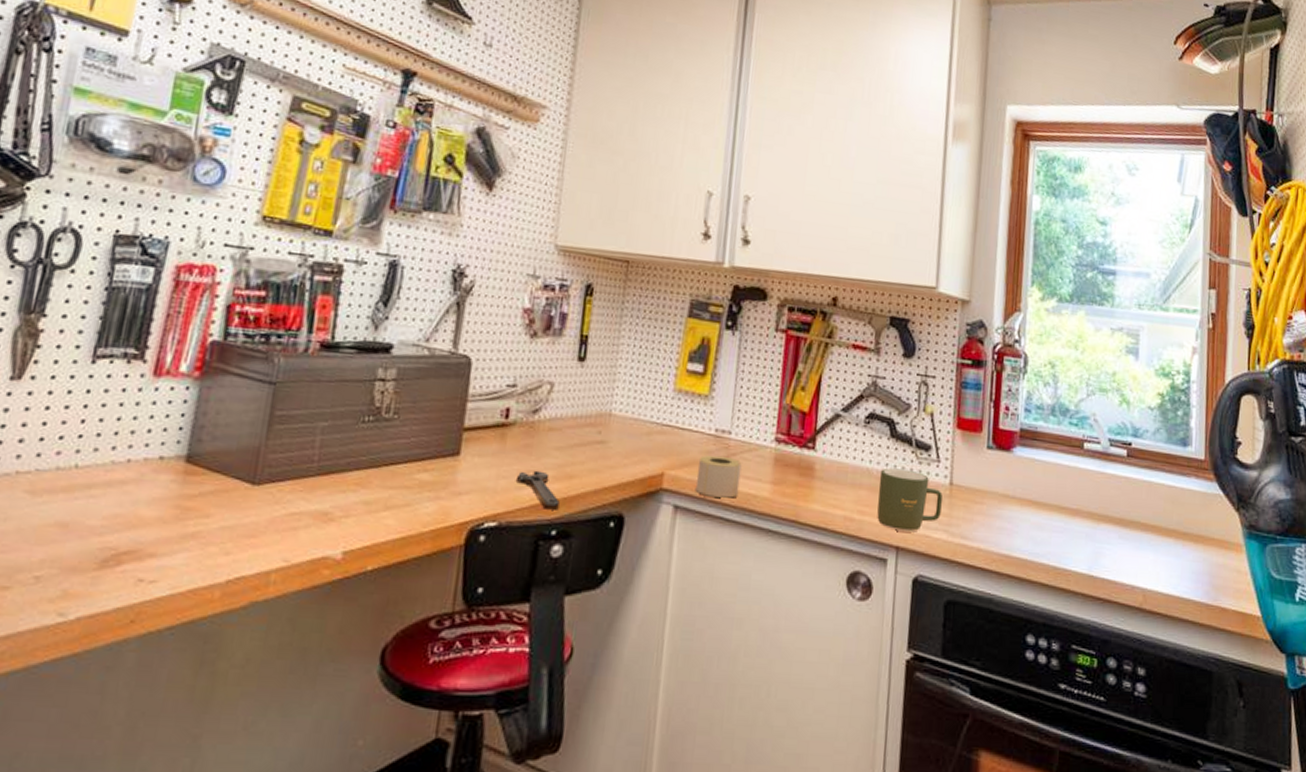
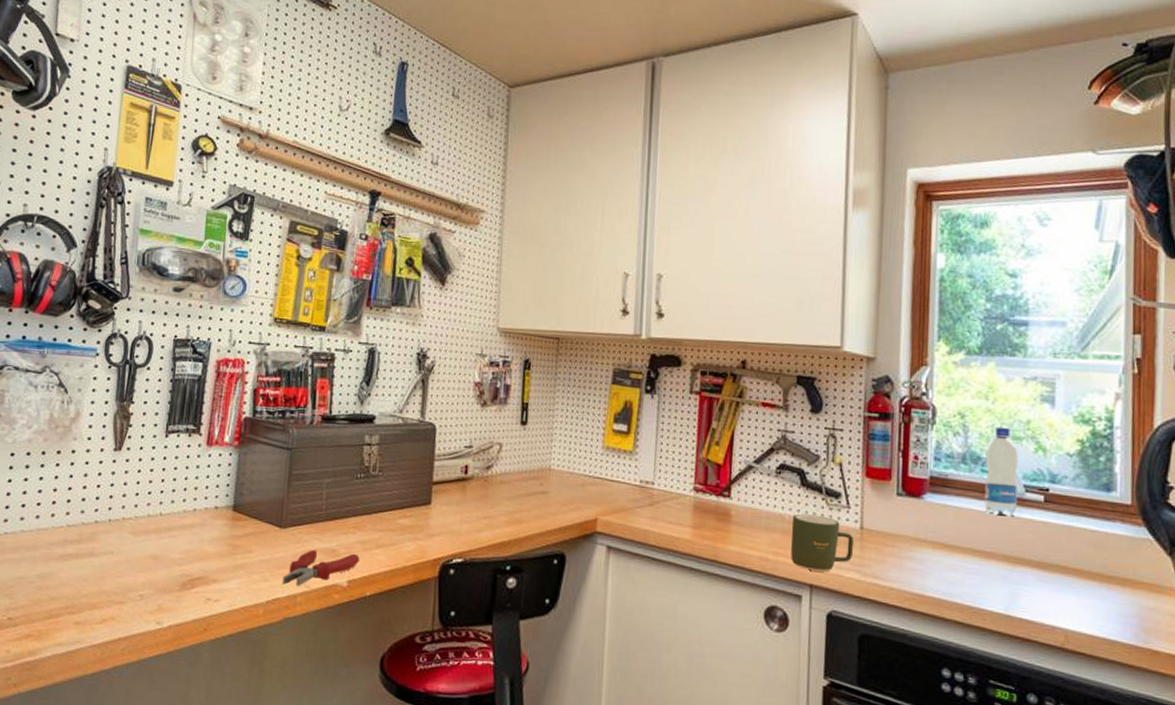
pliers: none [251,512,361,560] -> present [283,549,360,586]
wrench: present [515,470,560,510] -> none [475,516,512,549]
tape roll: present [695,455,742,499] -> none [624,503,665,541]
bottle: none [1071,378,1104,473] -> present [984,427,1018,518]

